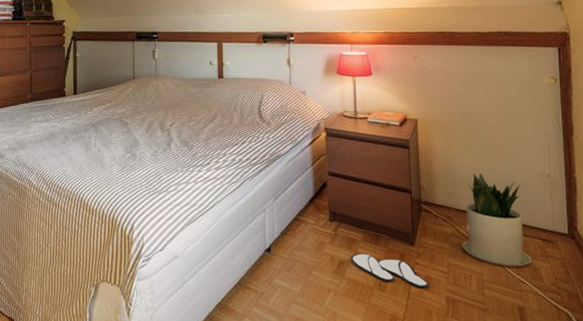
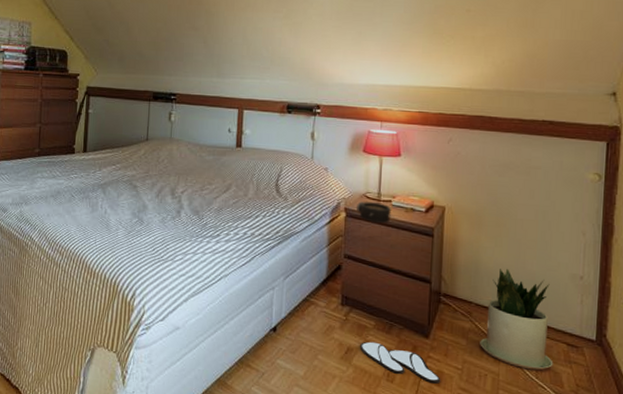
alarm clock: none [335,119,372,140] -> present [356,201,395,224]

